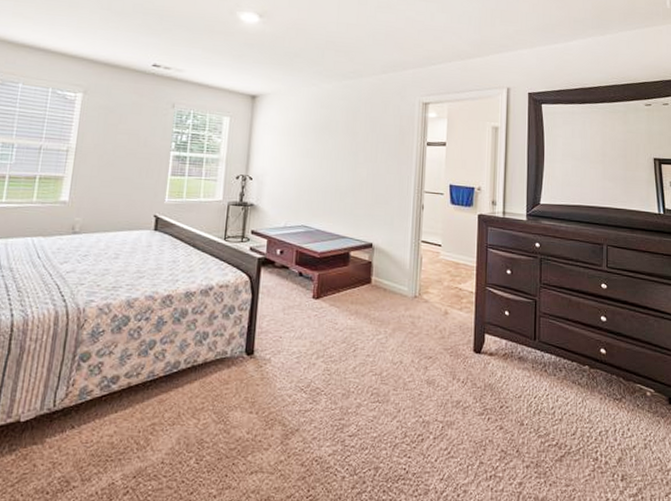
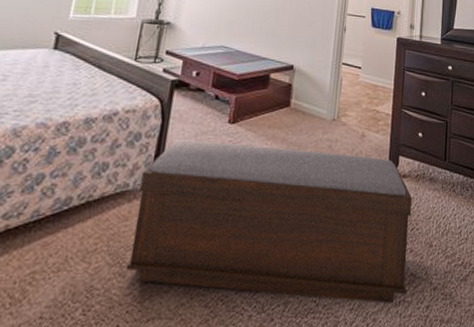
bench: none [230,313,501,477] -> present [126,140,413,304]

